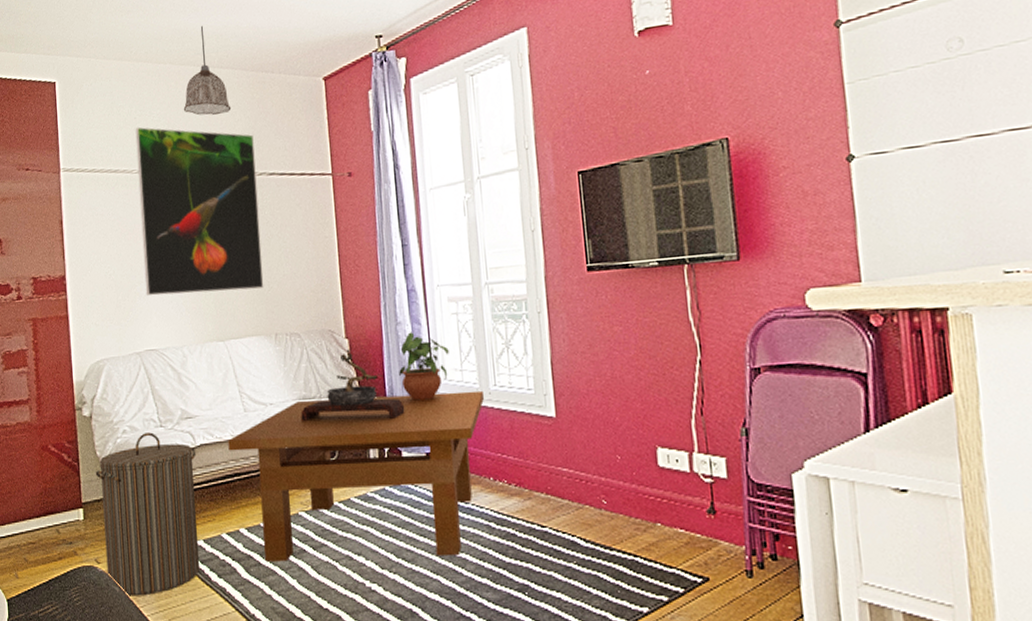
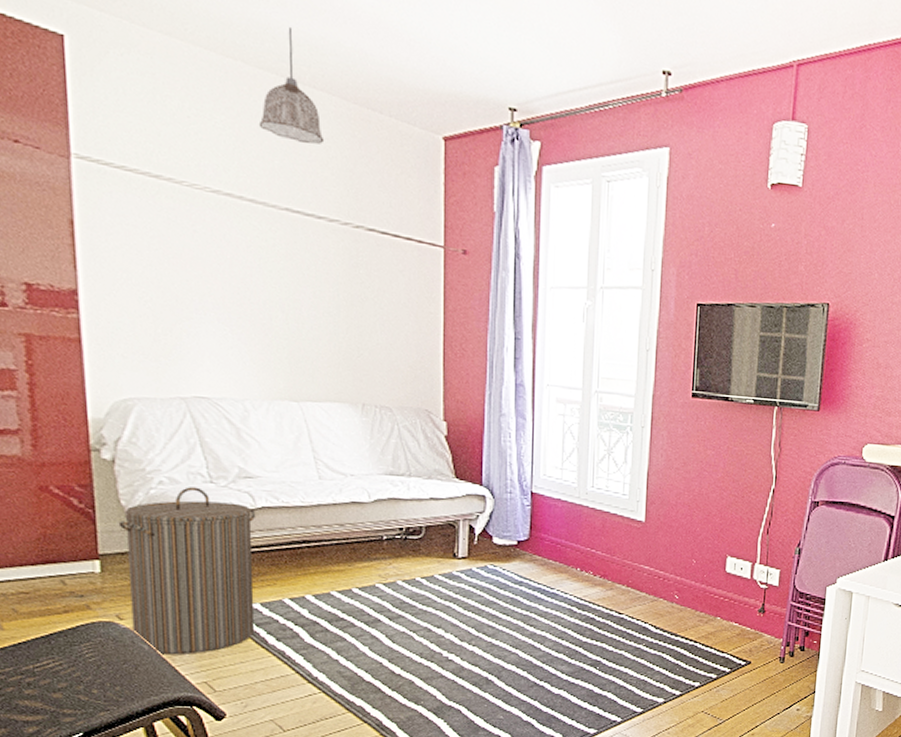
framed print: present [135,126,264,296] -> none [188,128,353,354]
table: present [228,390,485,562] -> none [297,475,582,634]
bonsai tree: present [301,349,405,421] -> none [386,432,501,506]
potted plant: present [399,332,449,401] -> none [498,425,552,492]

